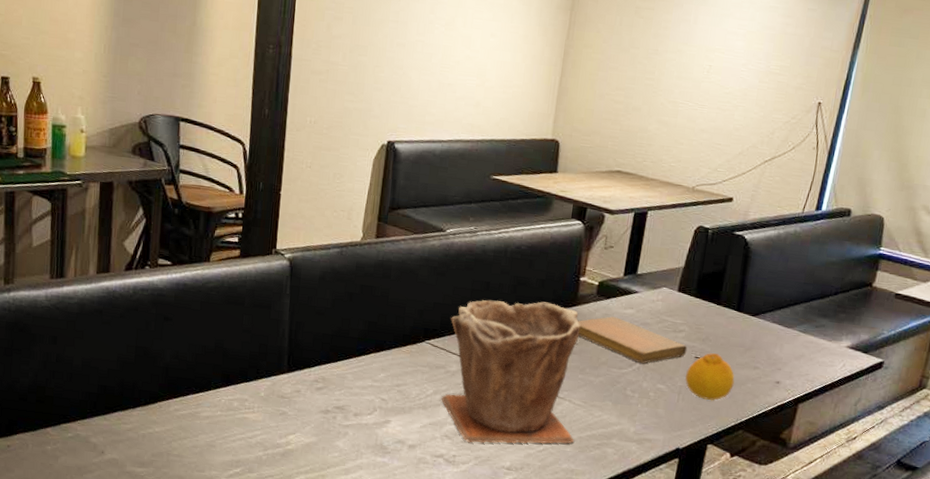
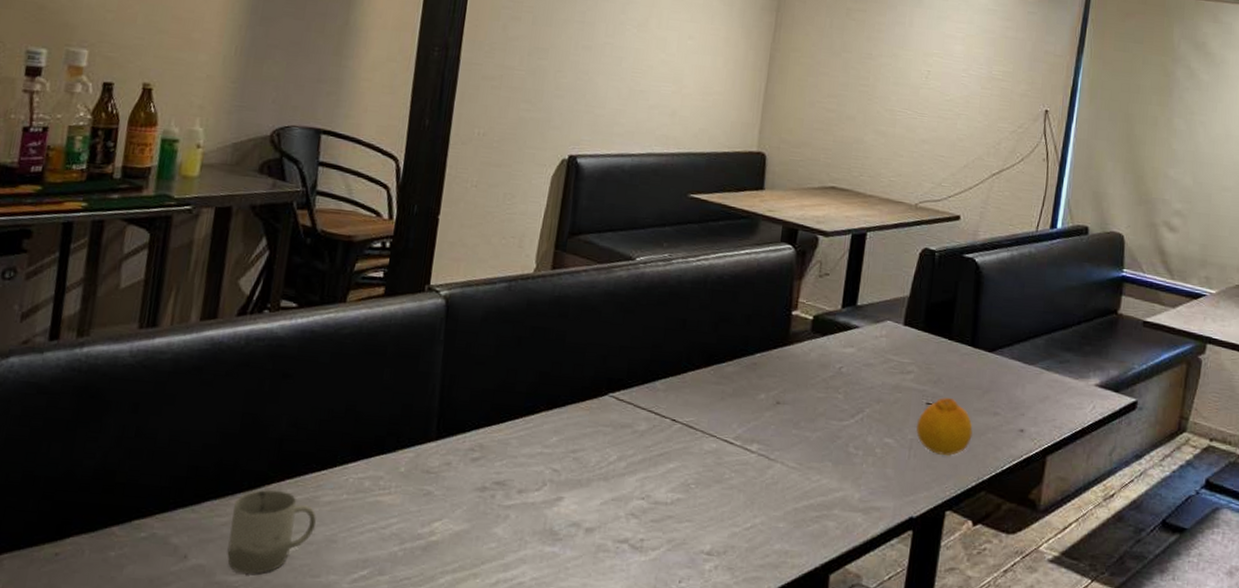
cup: none [133,405,198,468] -> present [227,489,317,575]
plant pot: present [441,300,581,444] -> none [626,341,793,522]
notebook: present [577,316,688,364] -> none [790,357,918,414]

